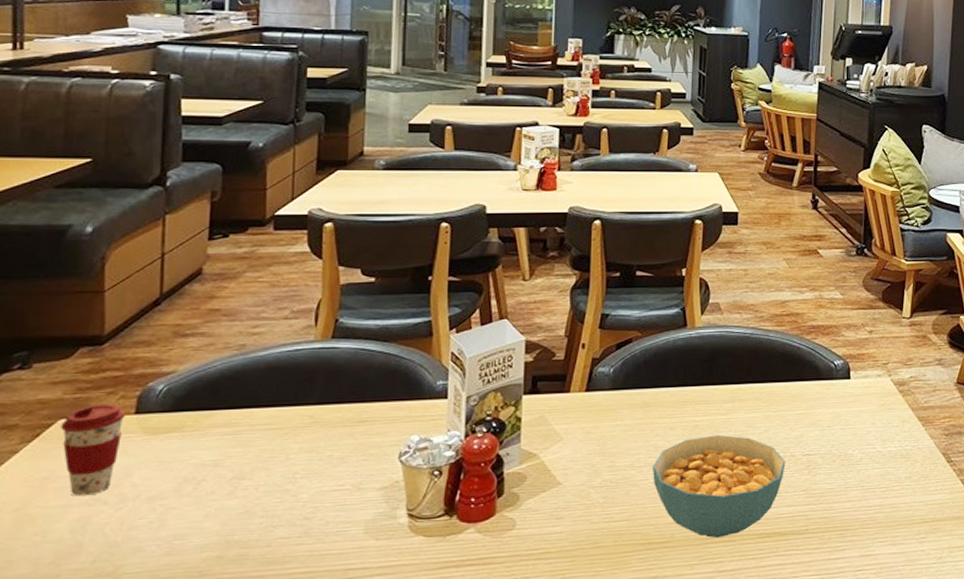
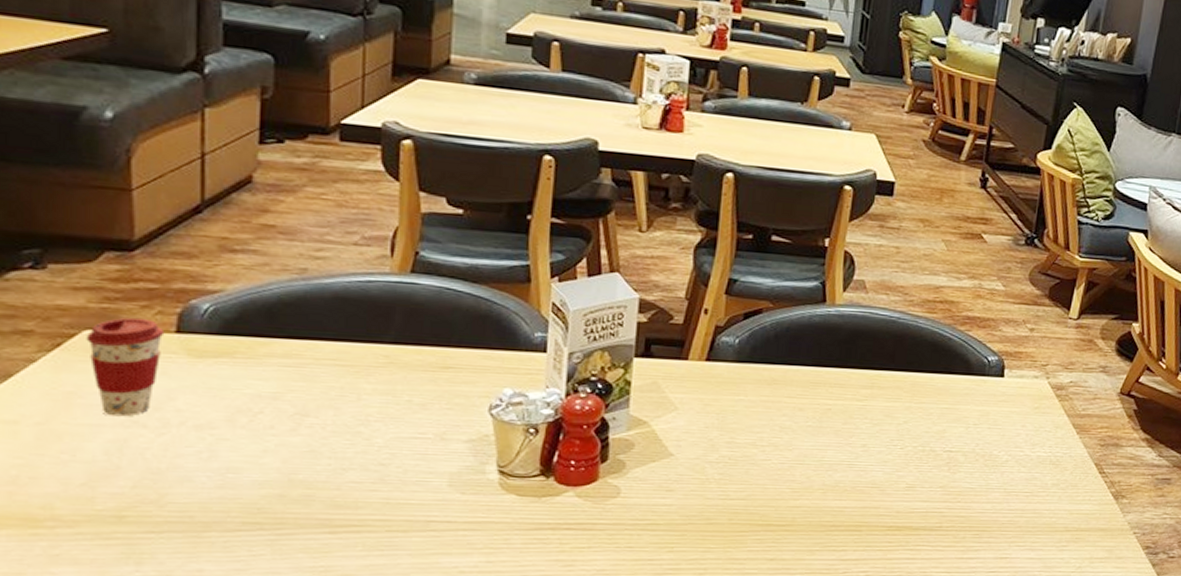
cereal bowl: present [653,434,786,538] -> none [776,421,924,527]

